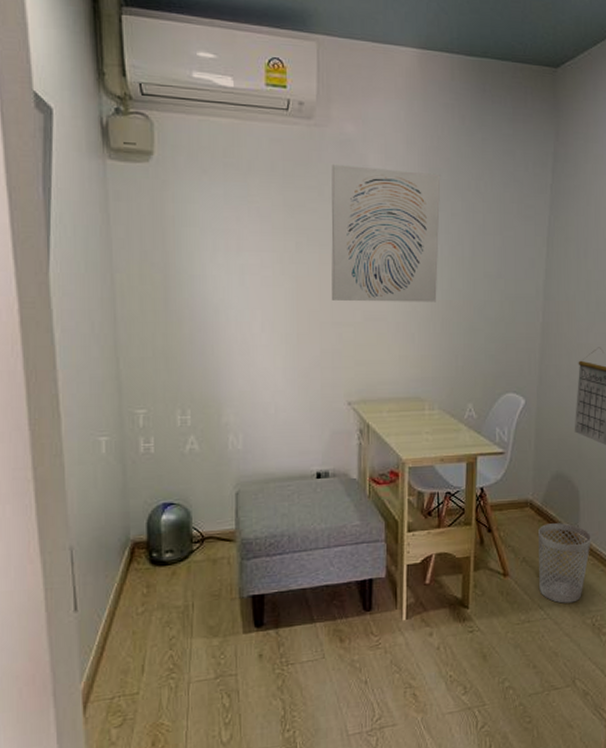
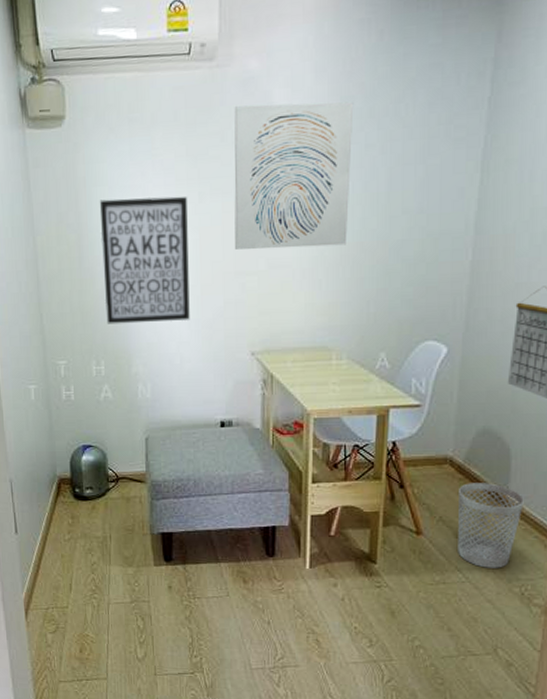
wall art: none [189,241,286,371] -> present [99,196,190,324]

